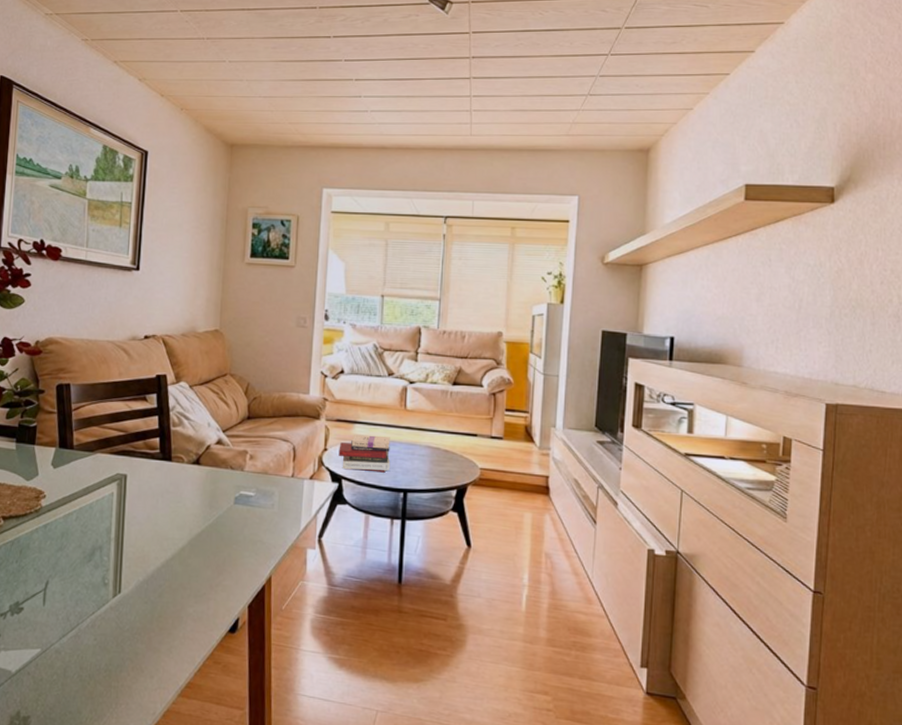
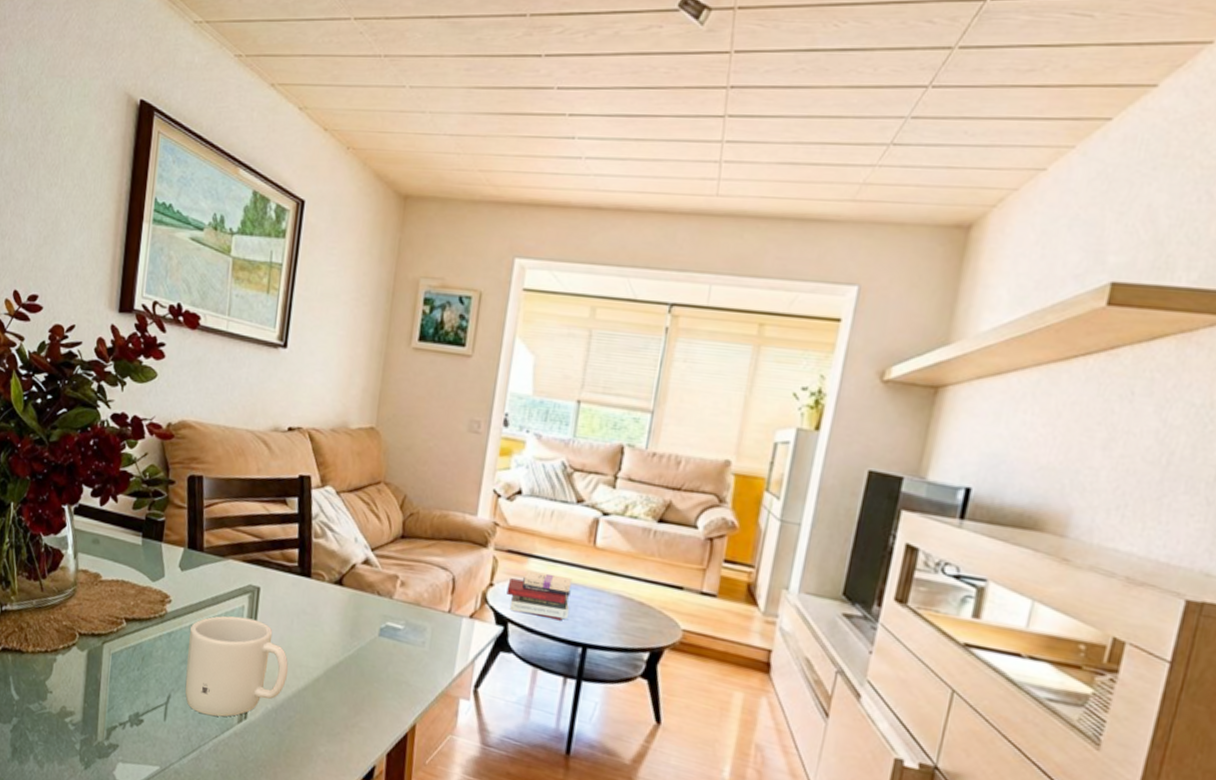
mug: none [62,502,156,595] -> present [185,615,288,717]

